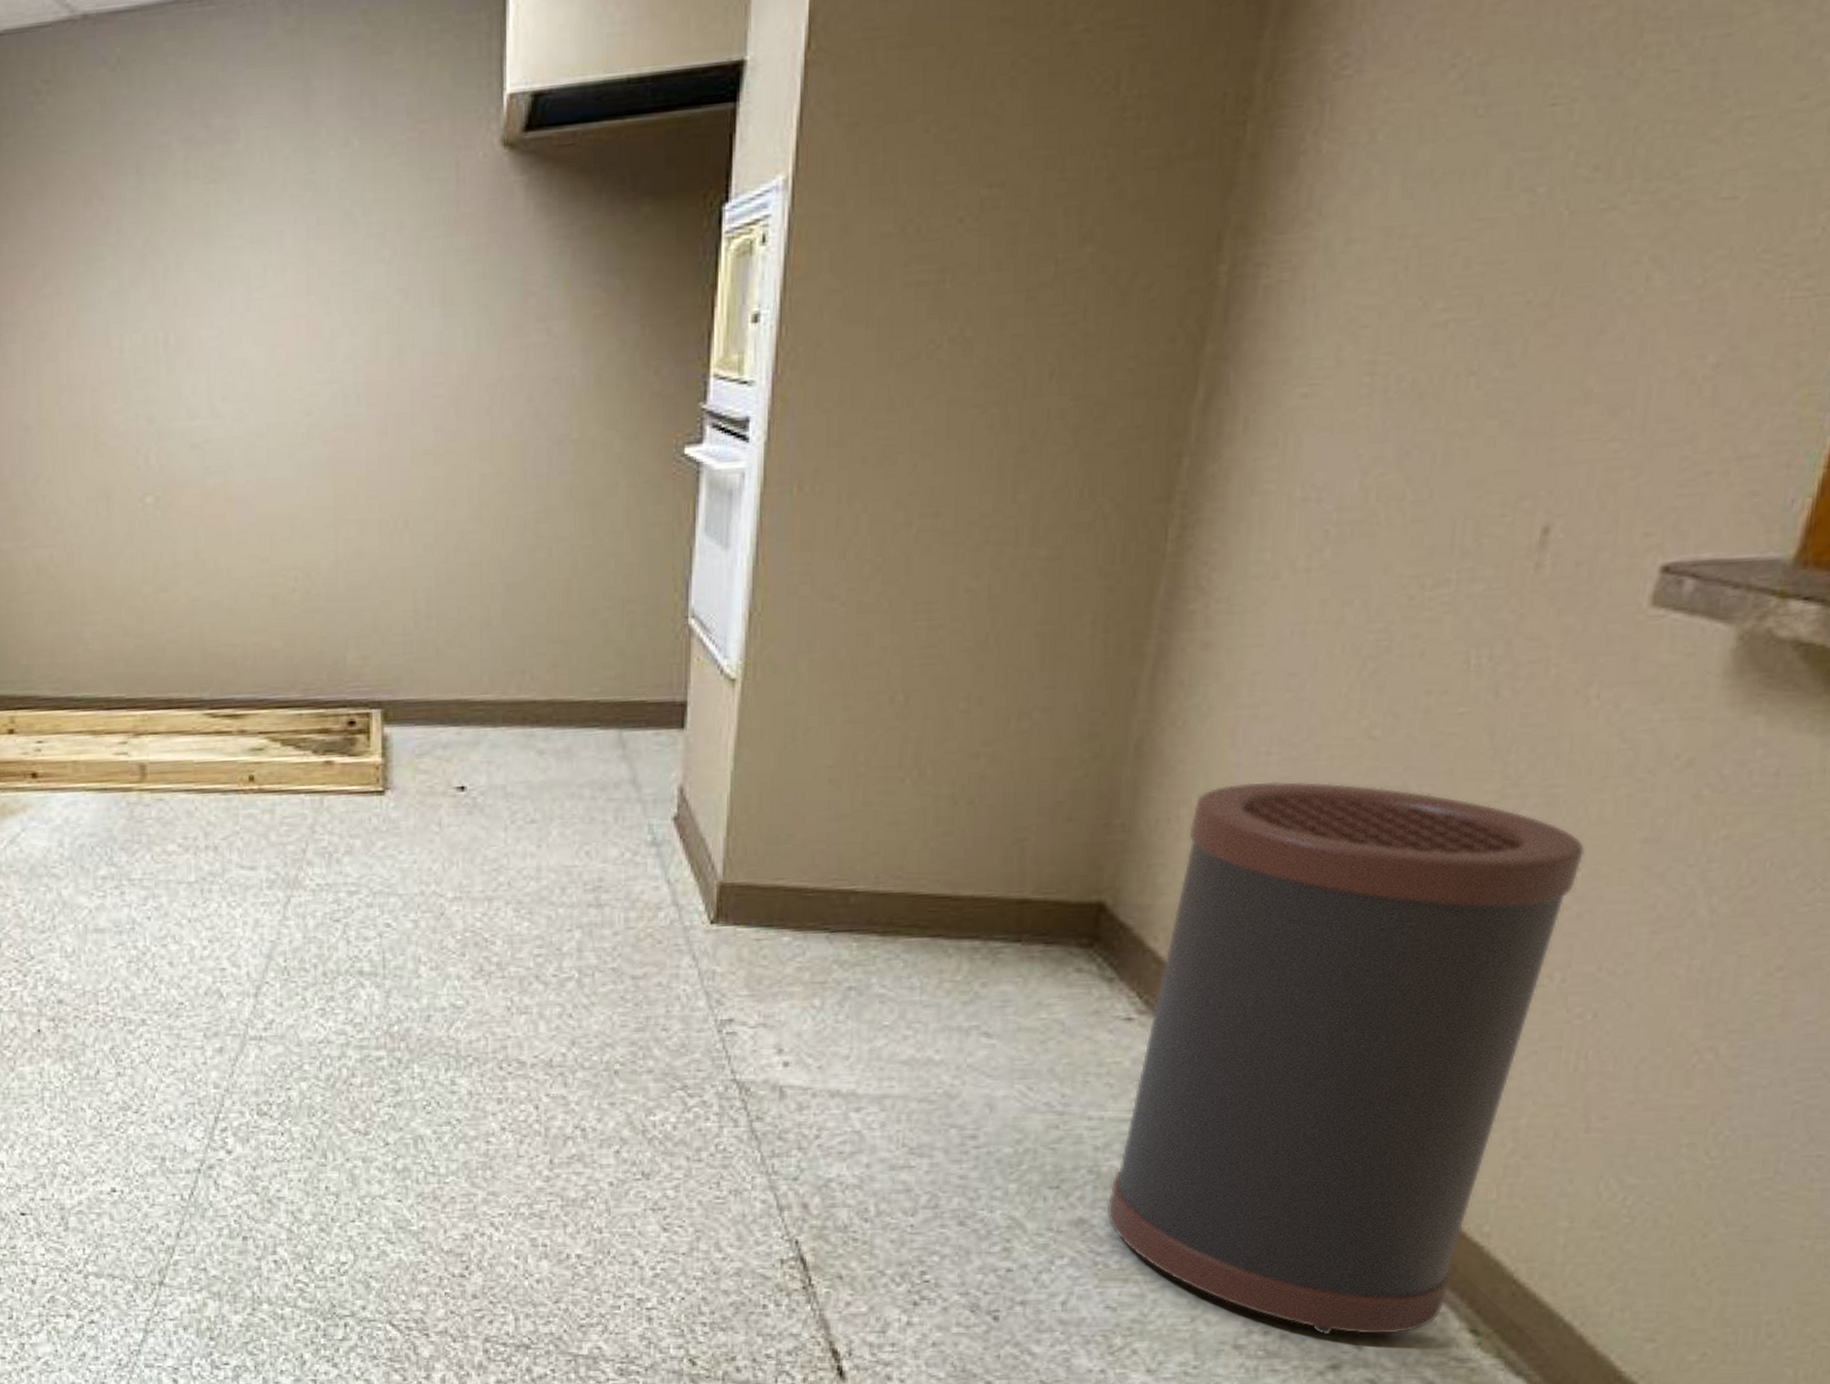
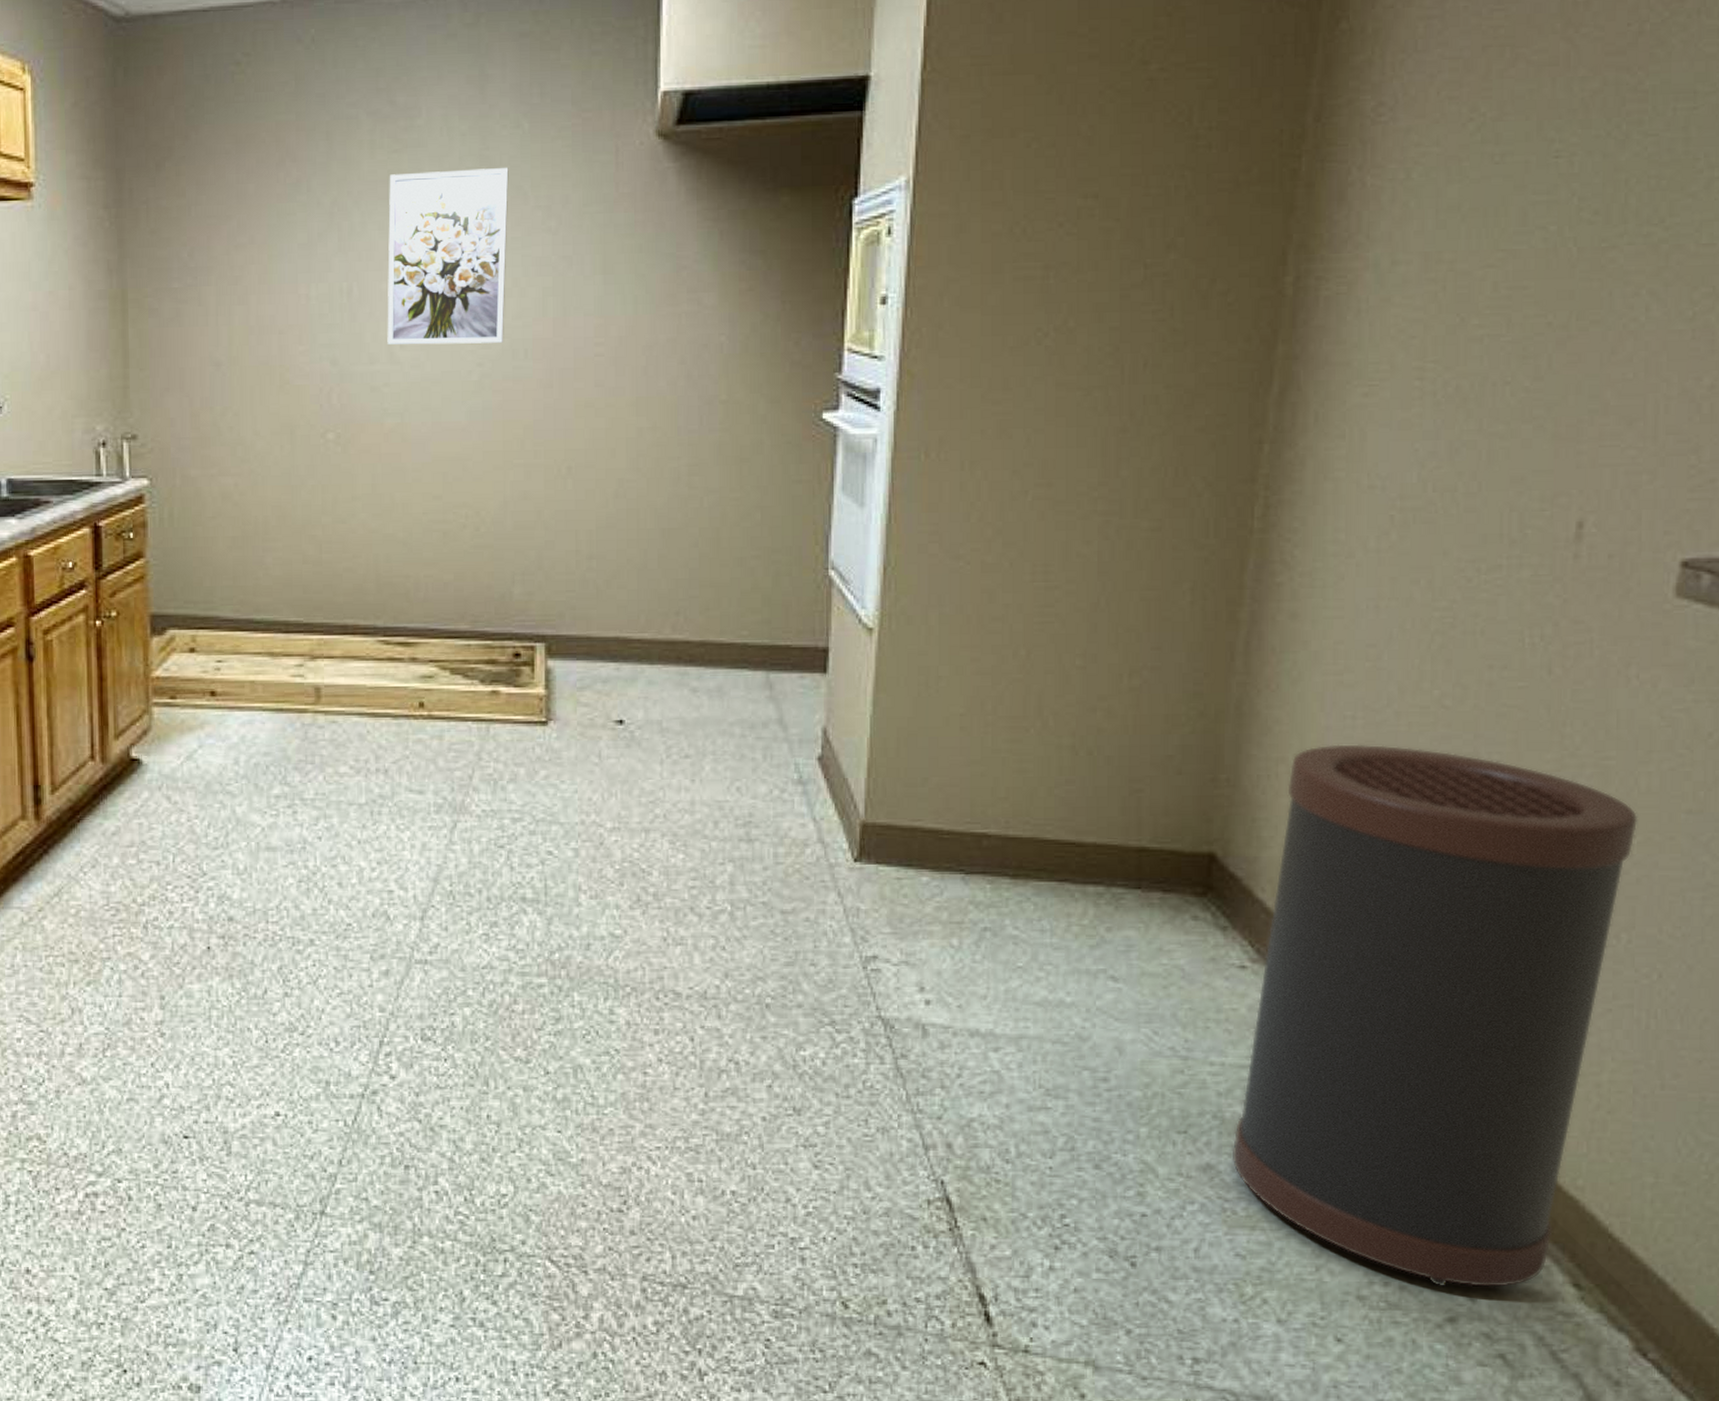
wall art: none [206,193,338,397] -> present [387,168,509,345]

